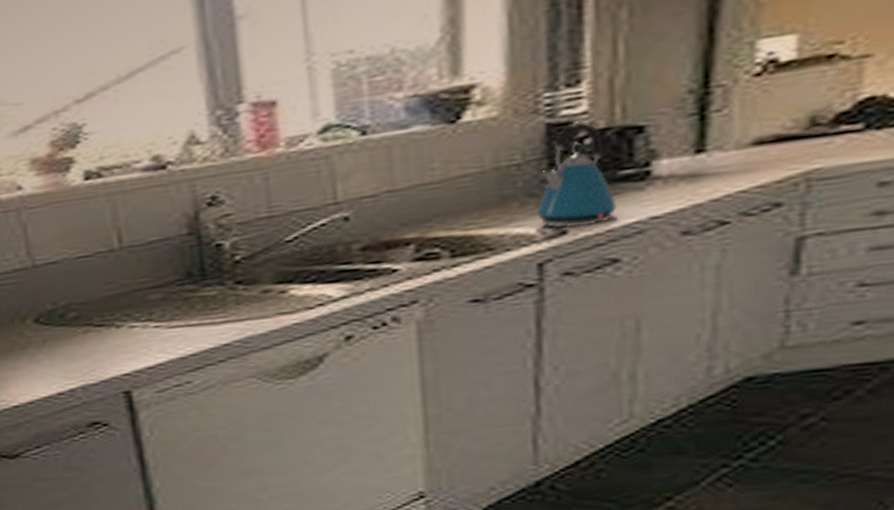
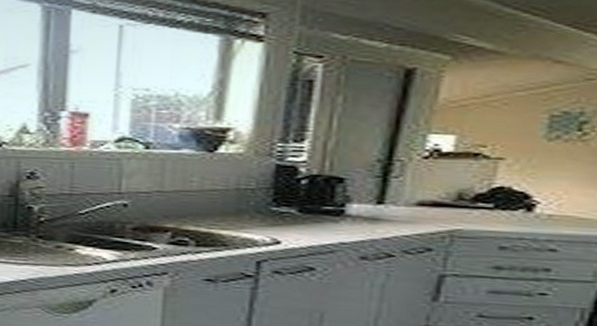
kettle: present [537,121,617,229] -> none [261,167,318,241]

